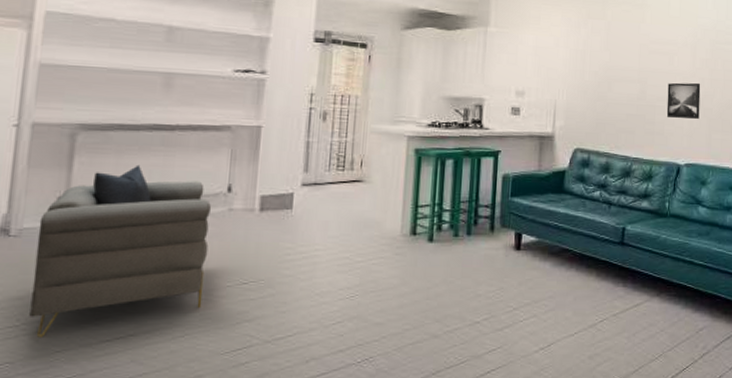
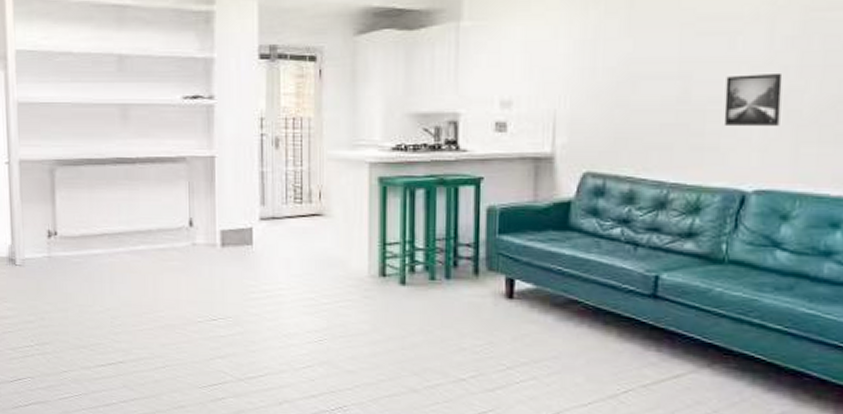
armchair: present [29,164,212,337] -> none [36,198,178,358]

